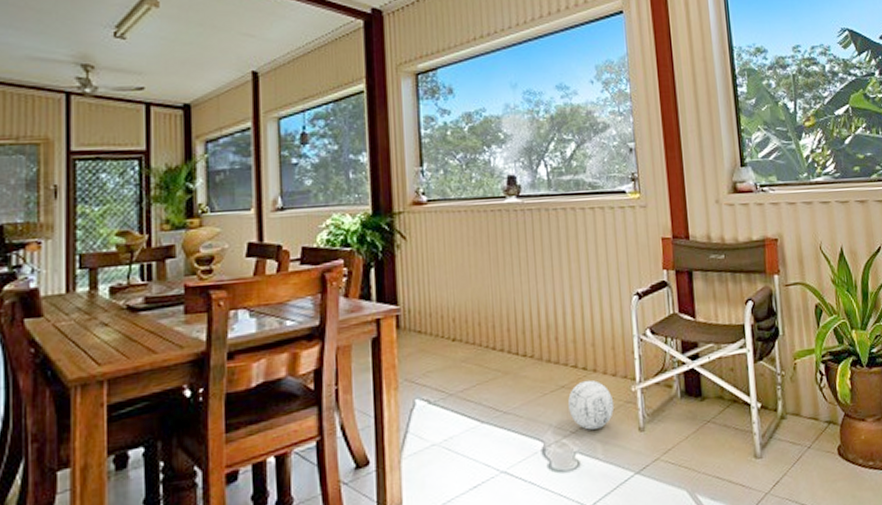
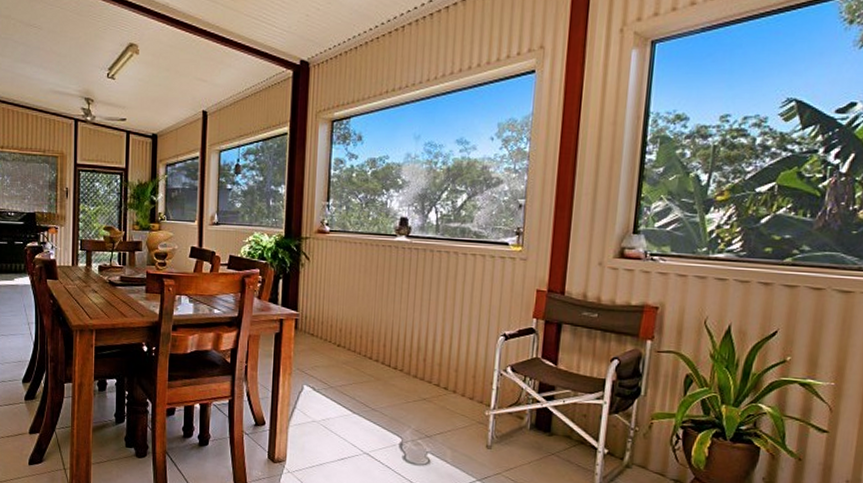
ball: present [568,380,615,430] -> none [427,398,468,438]

